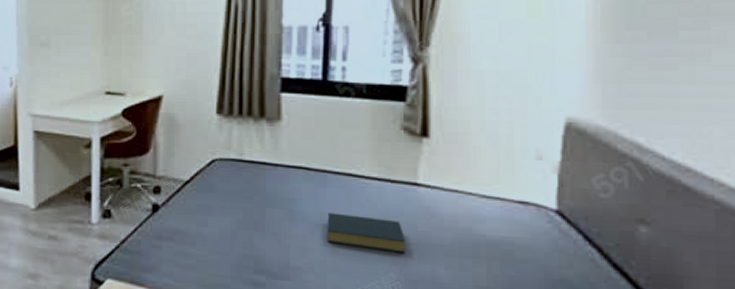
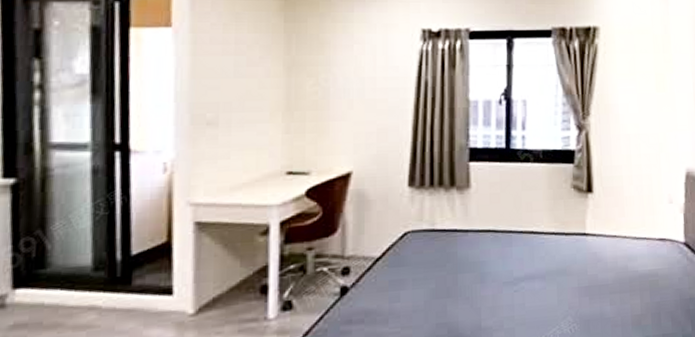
hardback book: present [327,212,406,254] -> none [513,268,580,299]

